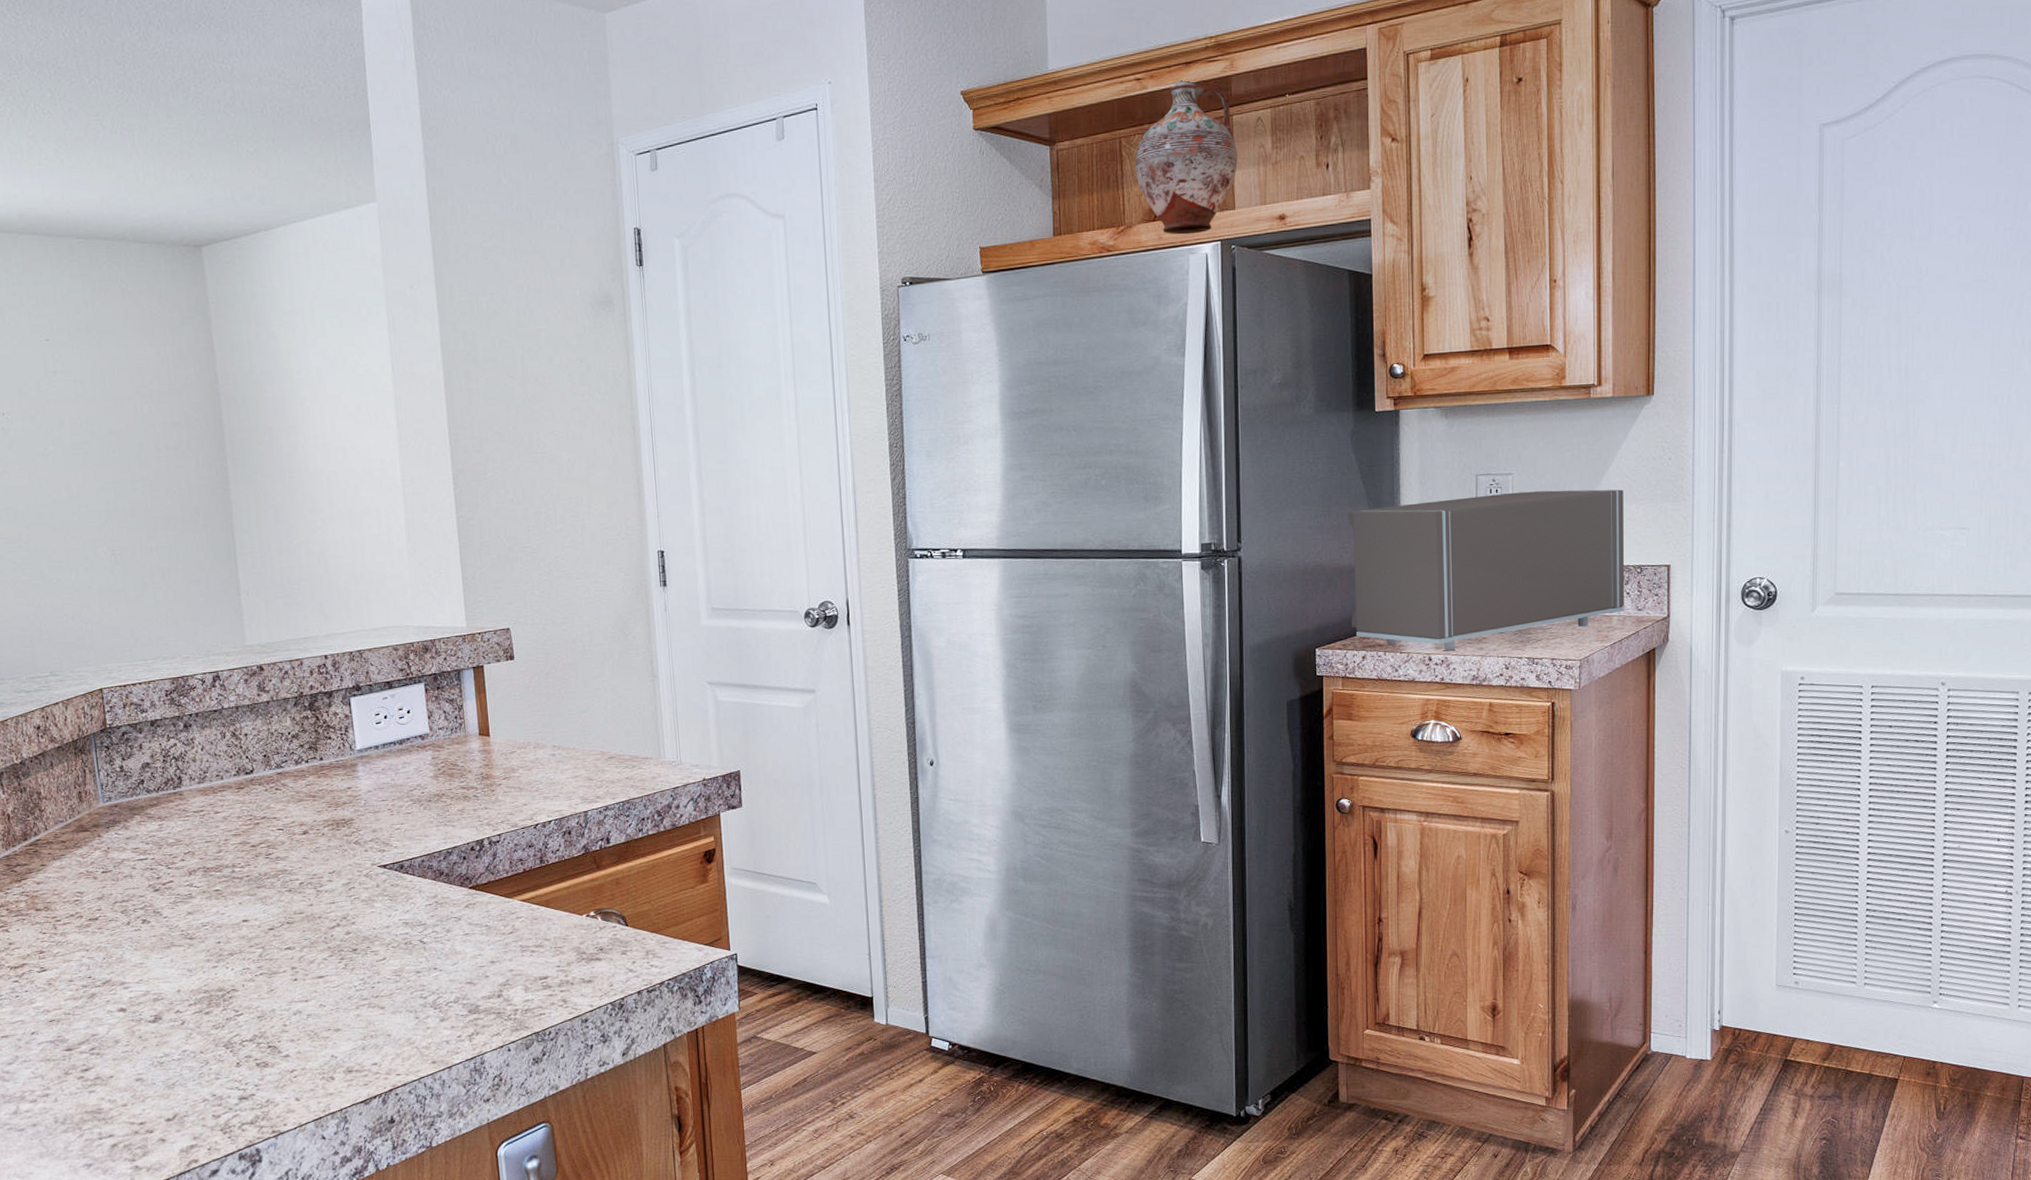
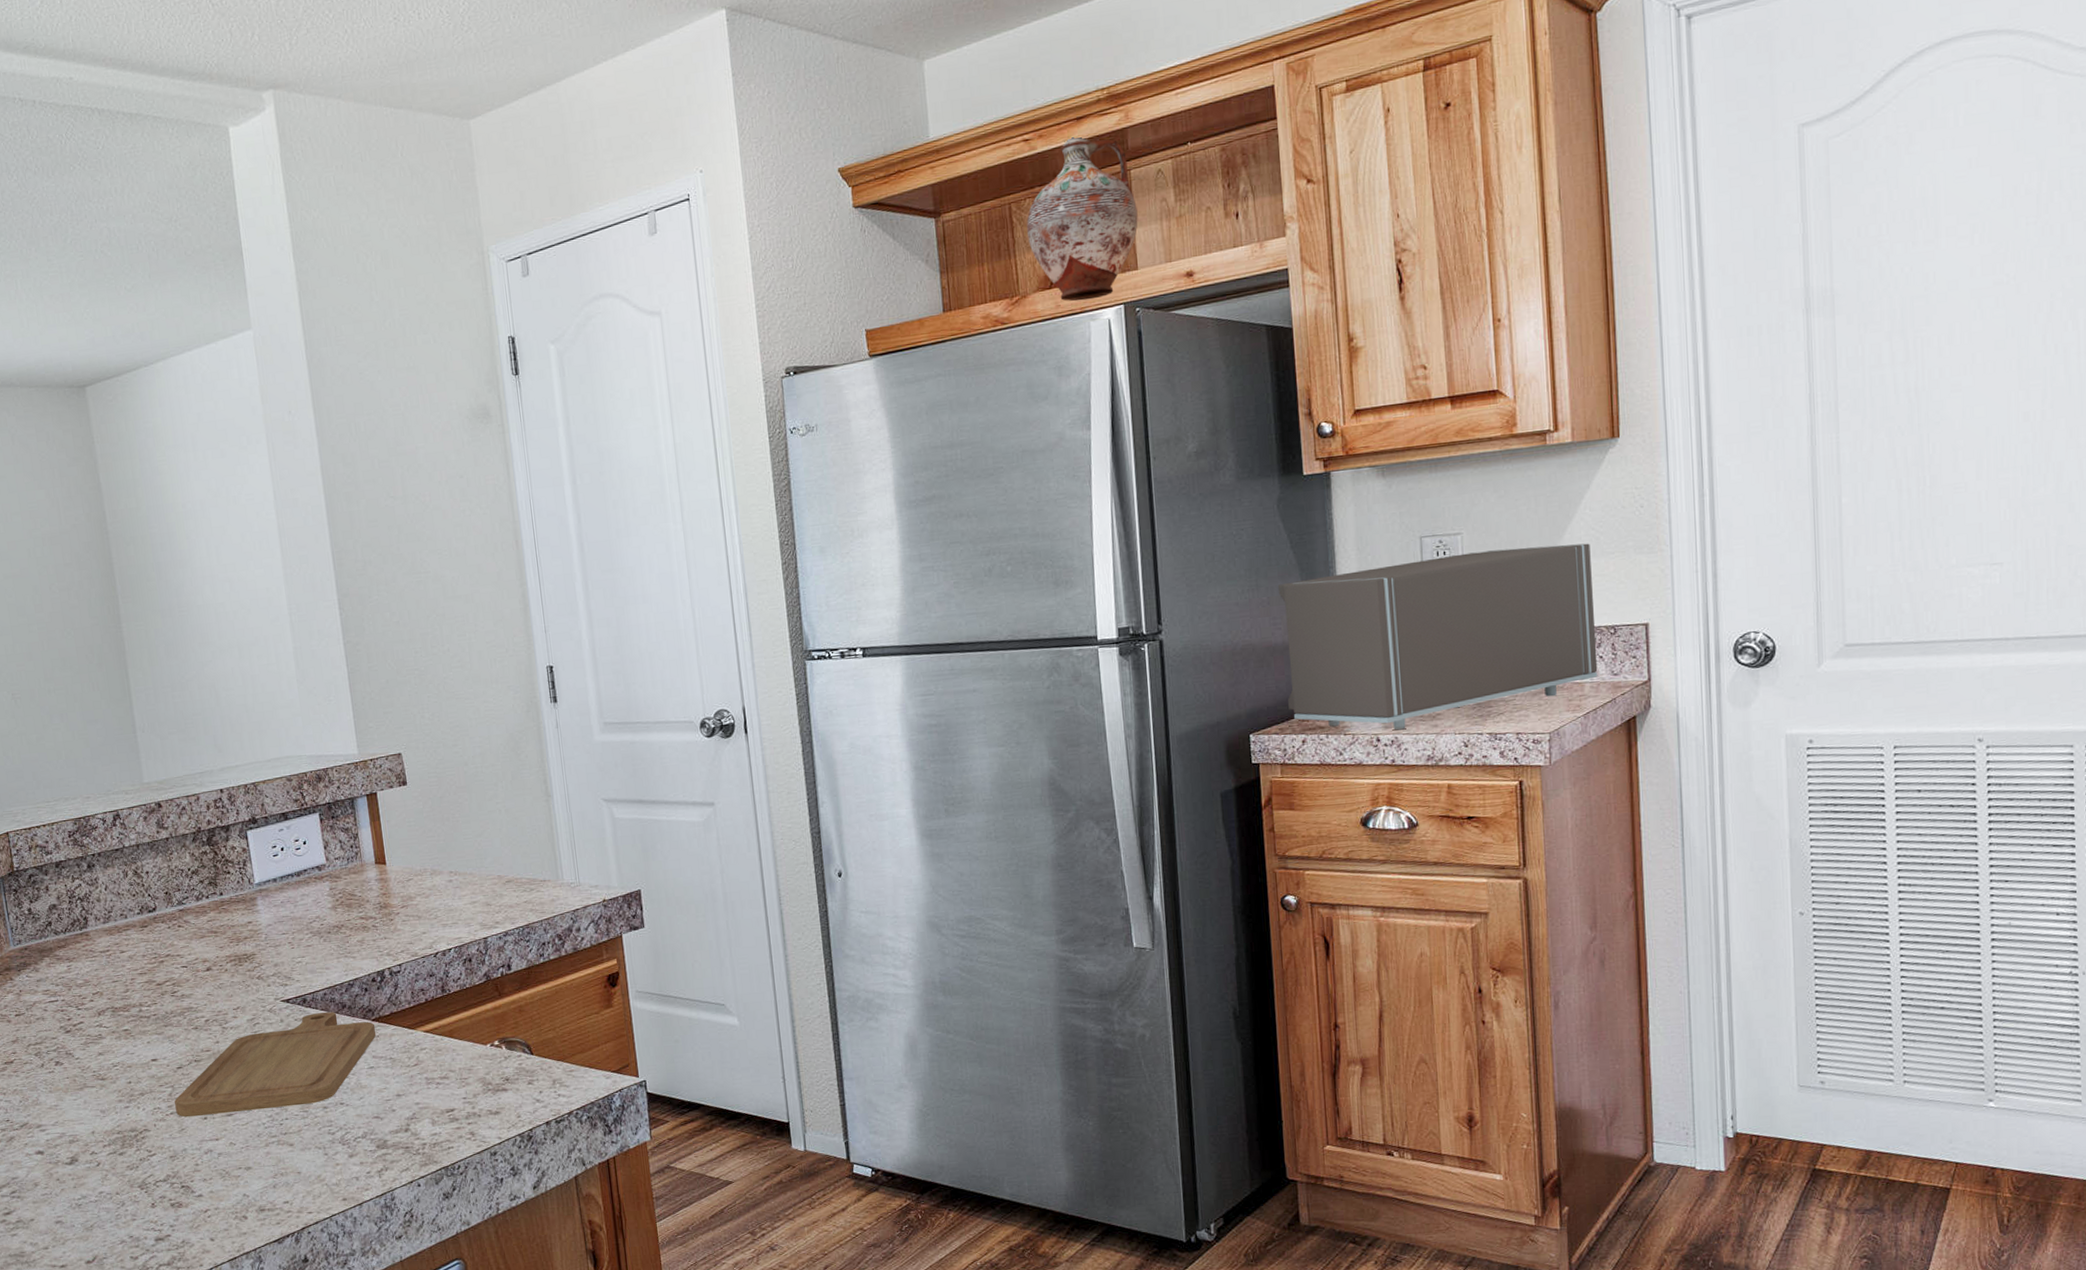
chopping board: none [265,878,472,978] -> present [174,1011,376,1117]

